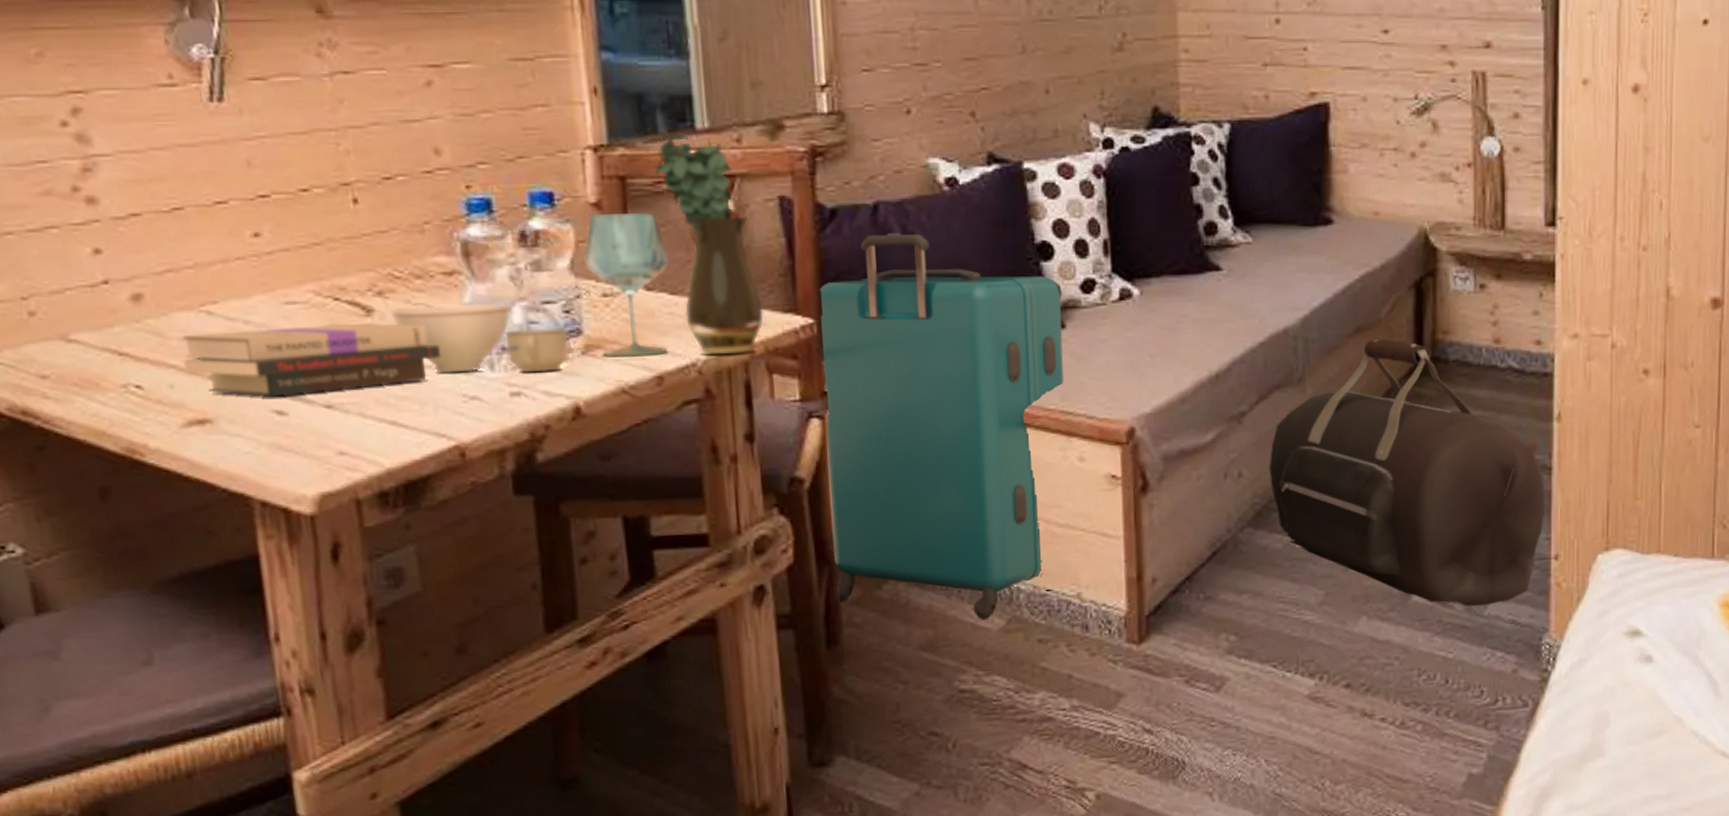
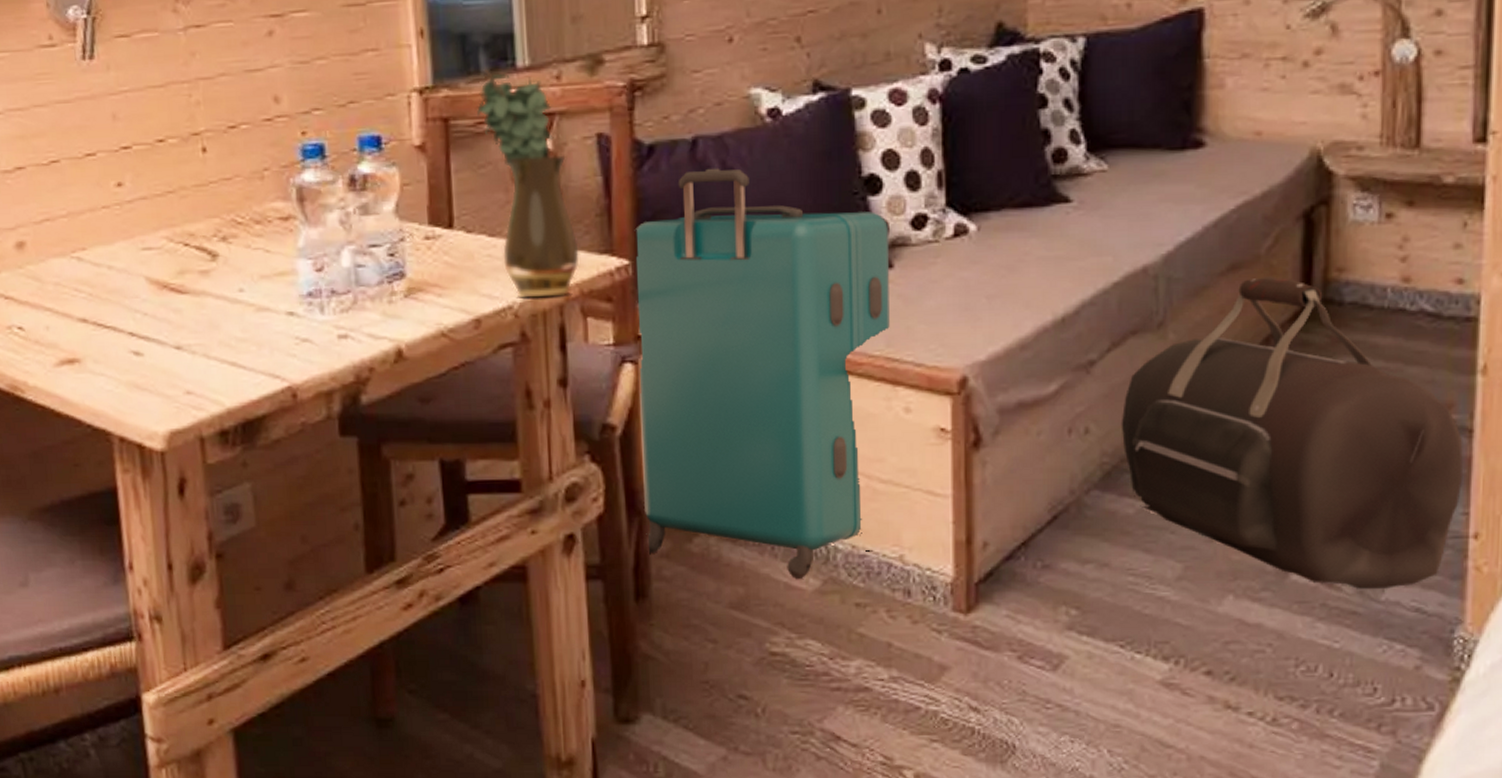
books: present [182,322,441,397] -> none [56,266,277,338]
bowl: present [390,303,512,372] -> none [233,247,341,315]
cup: present [505,328,568,373] -> none [334,271,392,316]
wine glass: present [584,212,669,359] -> none [408,153,489,301]

